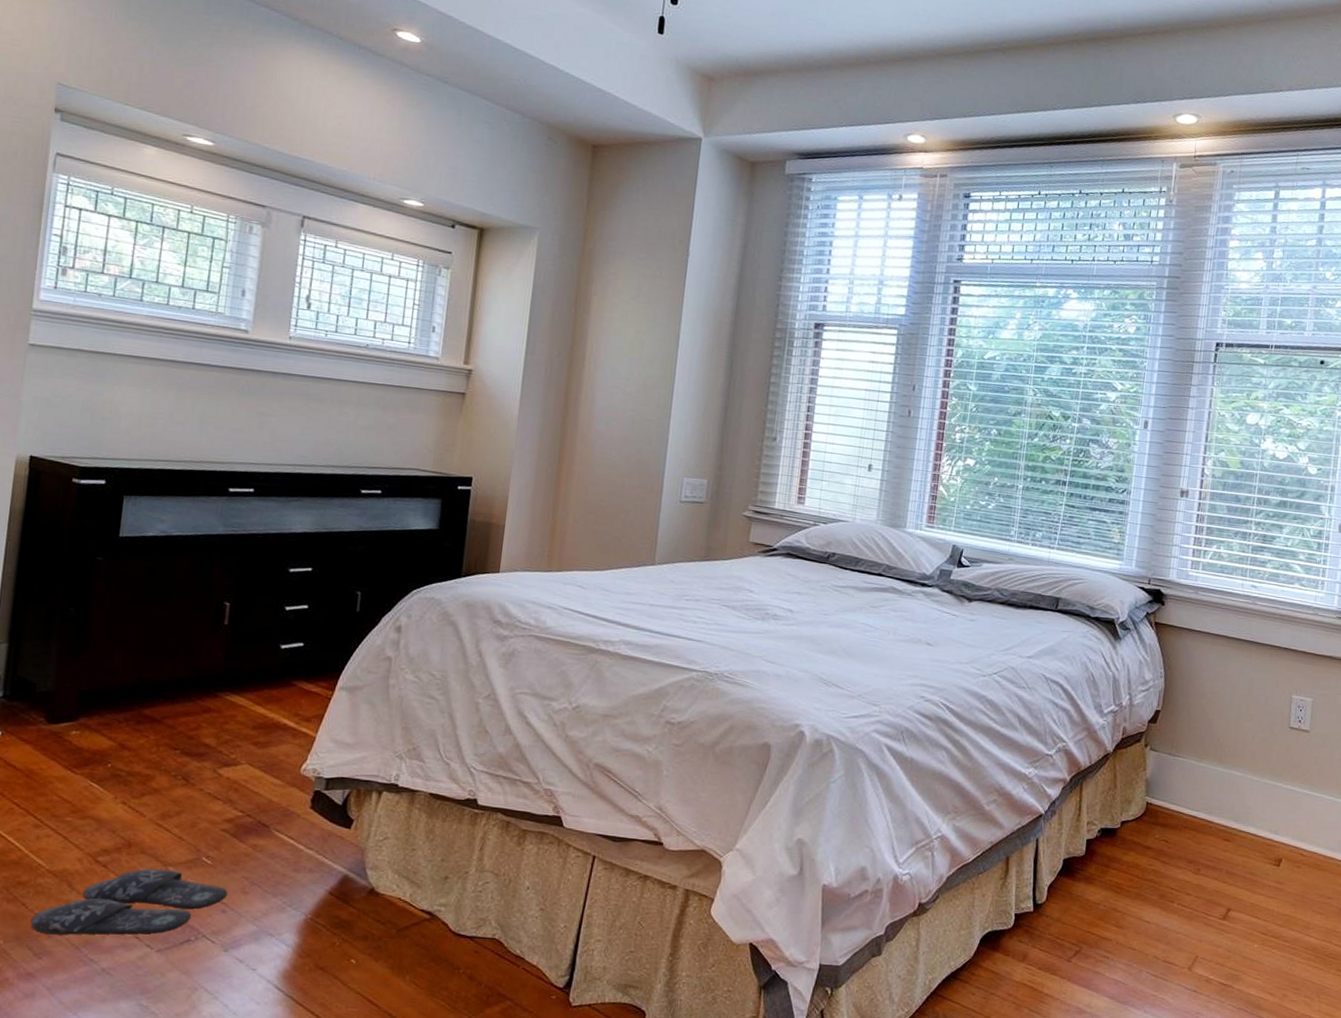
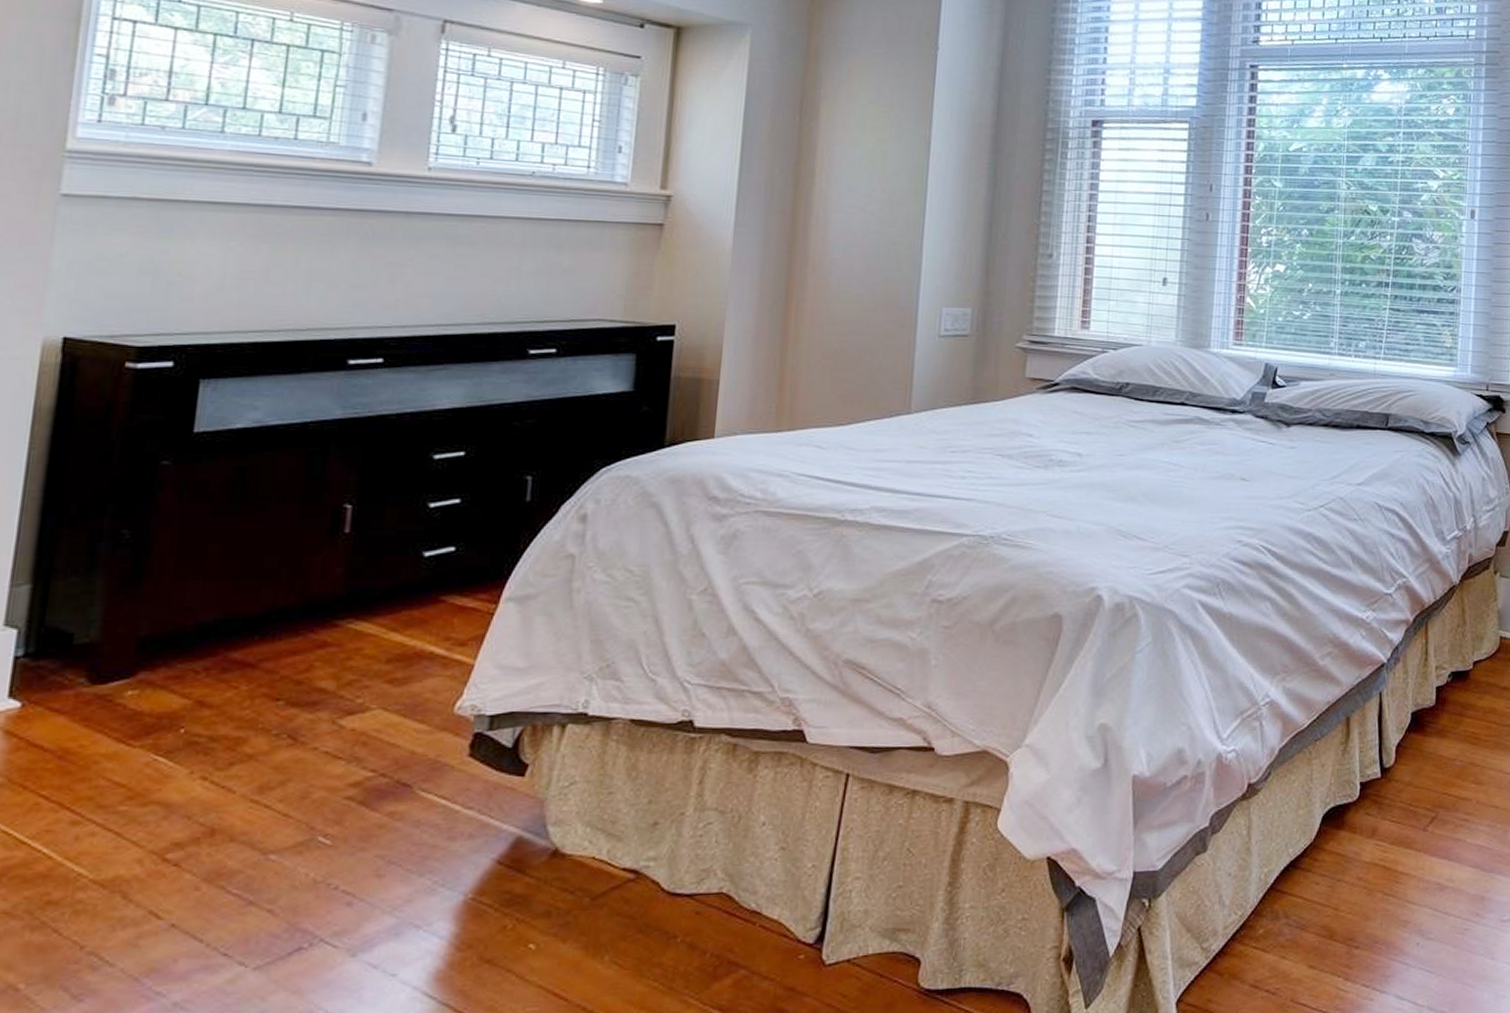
slippers: present [31,868,227,935] -> none [67,859,354,967]

